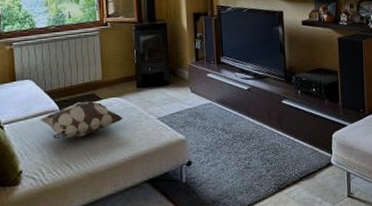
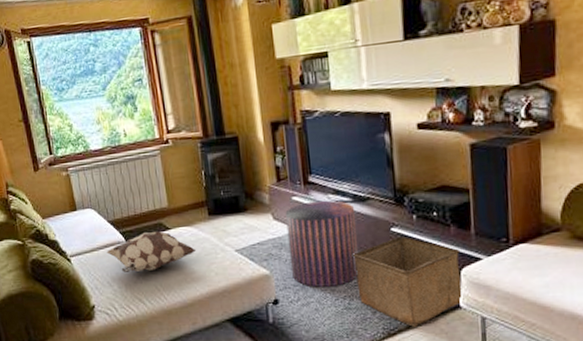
stool: none [201,77,257,150] -> present [285,200,358,287]
storage bin: none [253,107,335,182] -> present [353,236,464,327]

